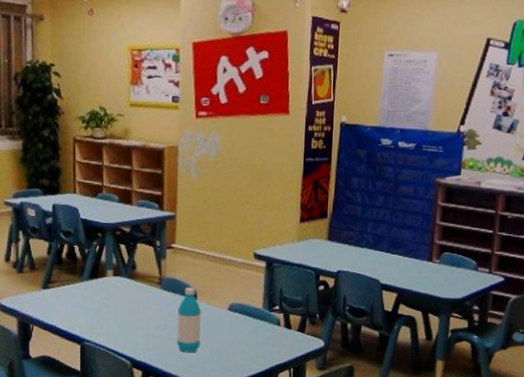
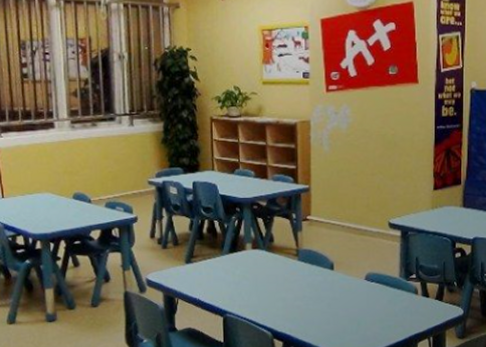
water bottle: present [177,287,201,353] -> none [315,258,338,323]

